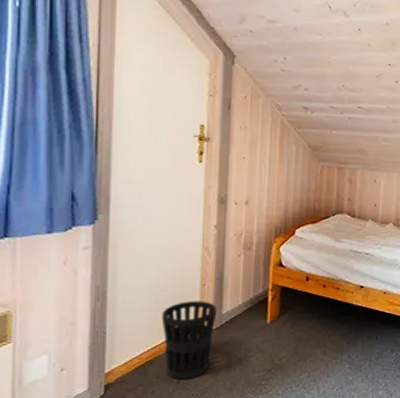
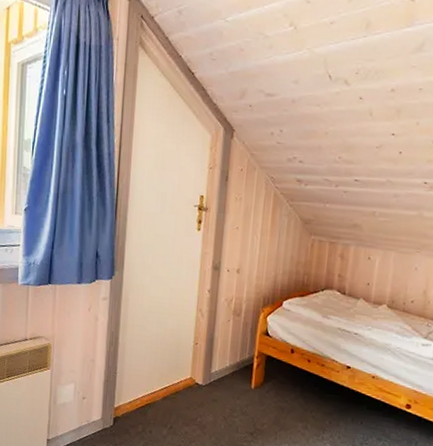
wastebasket: present [161,301,217,380] -> none [160,356,207,427]

